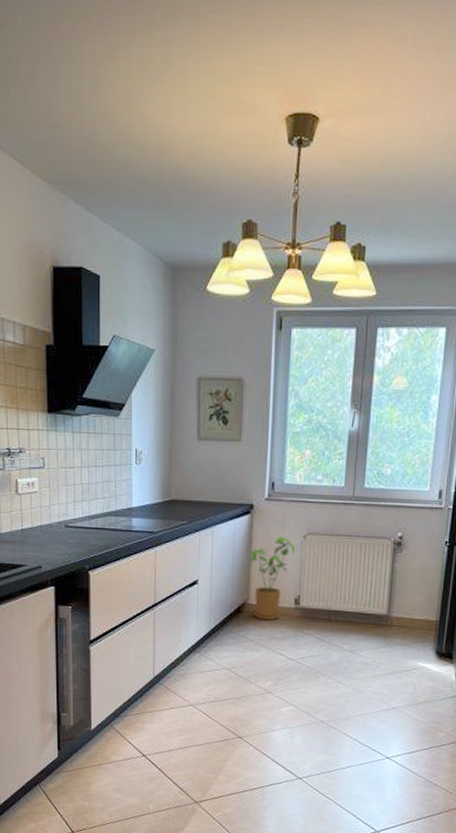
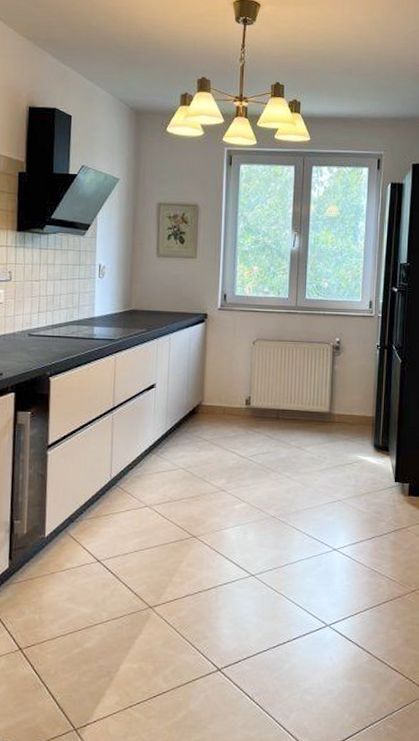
house plant: present [250,536,297,621] -> none [204,342,247,421]

